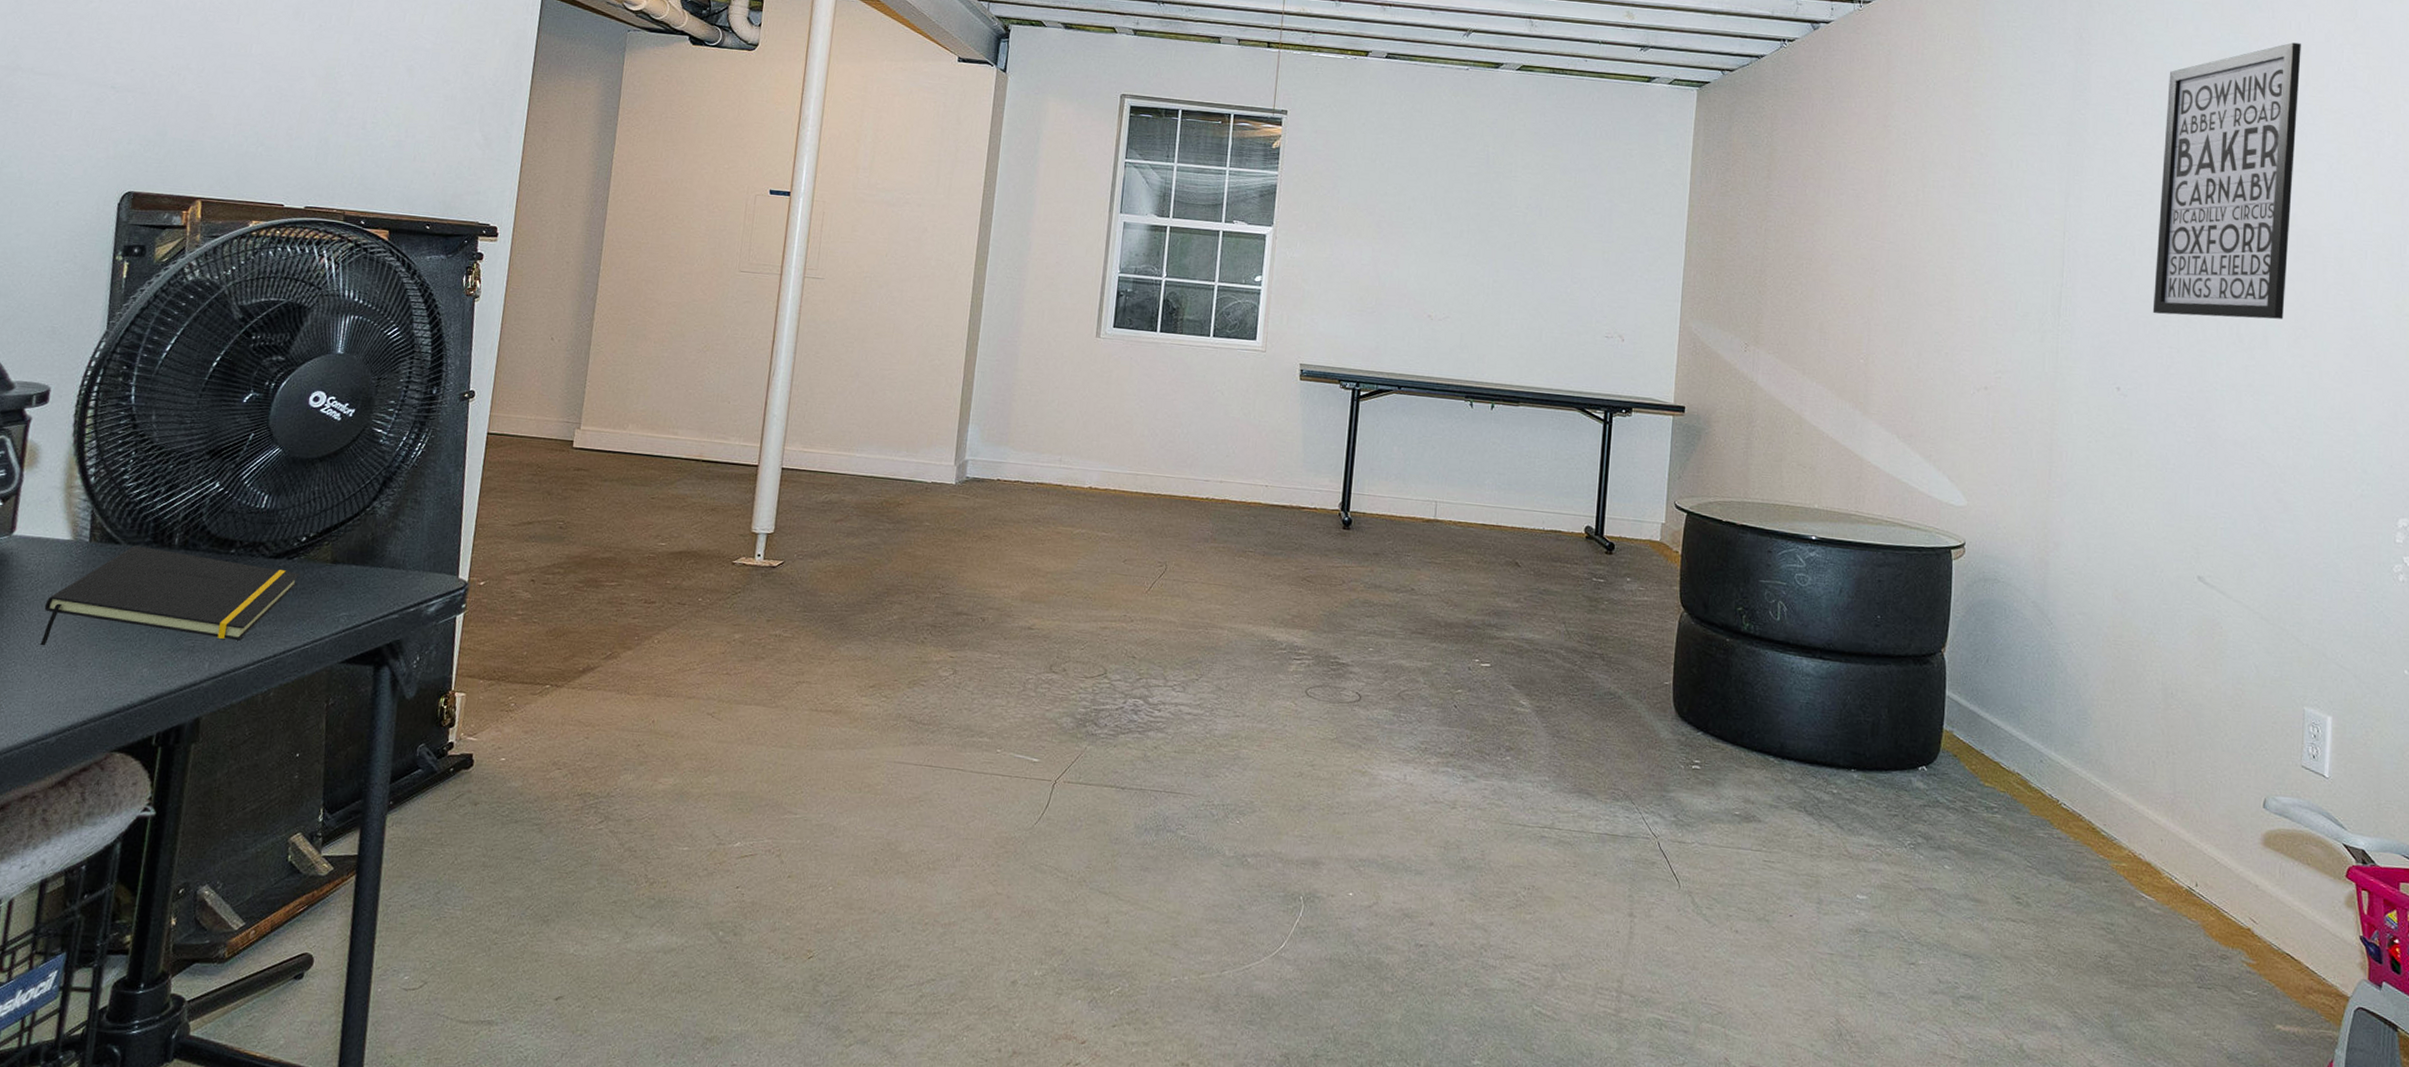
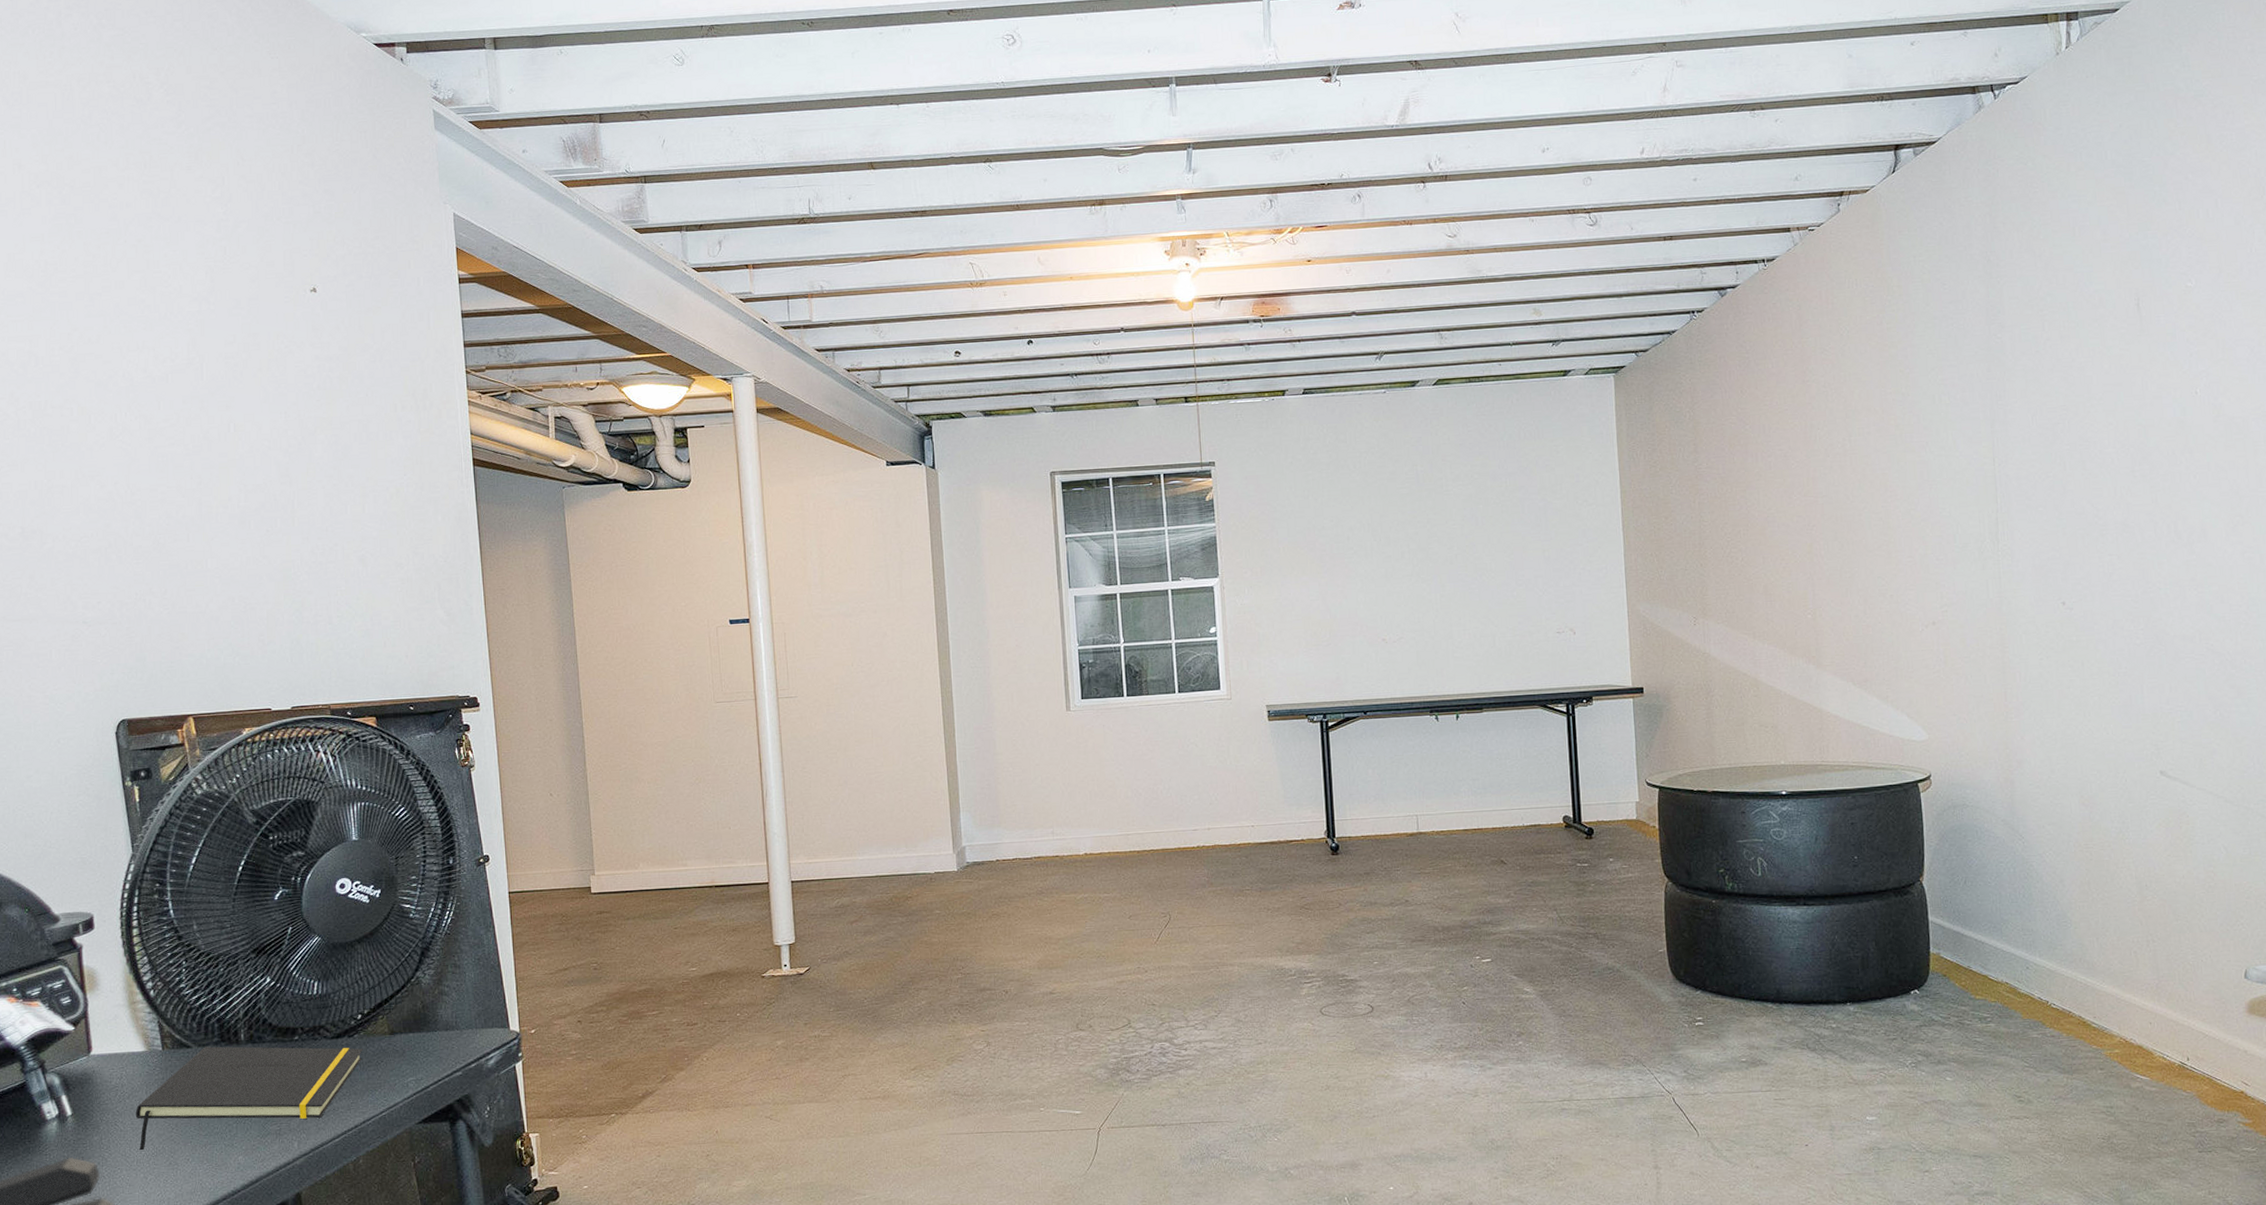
wall art: present [2152,42,2301,320] -> none [2081,230,2220,525]

